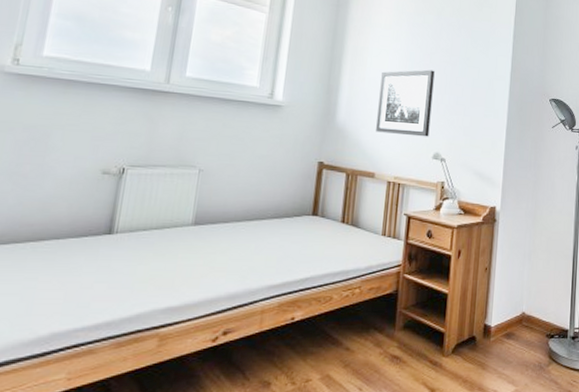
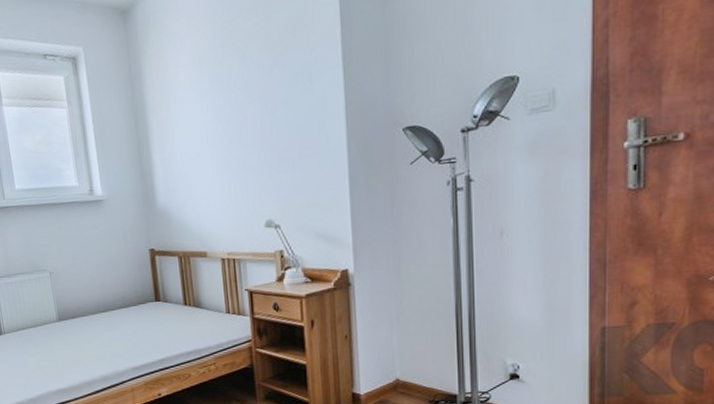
wall art: present [376,69,435,137] -> none [192,126,257,209]

